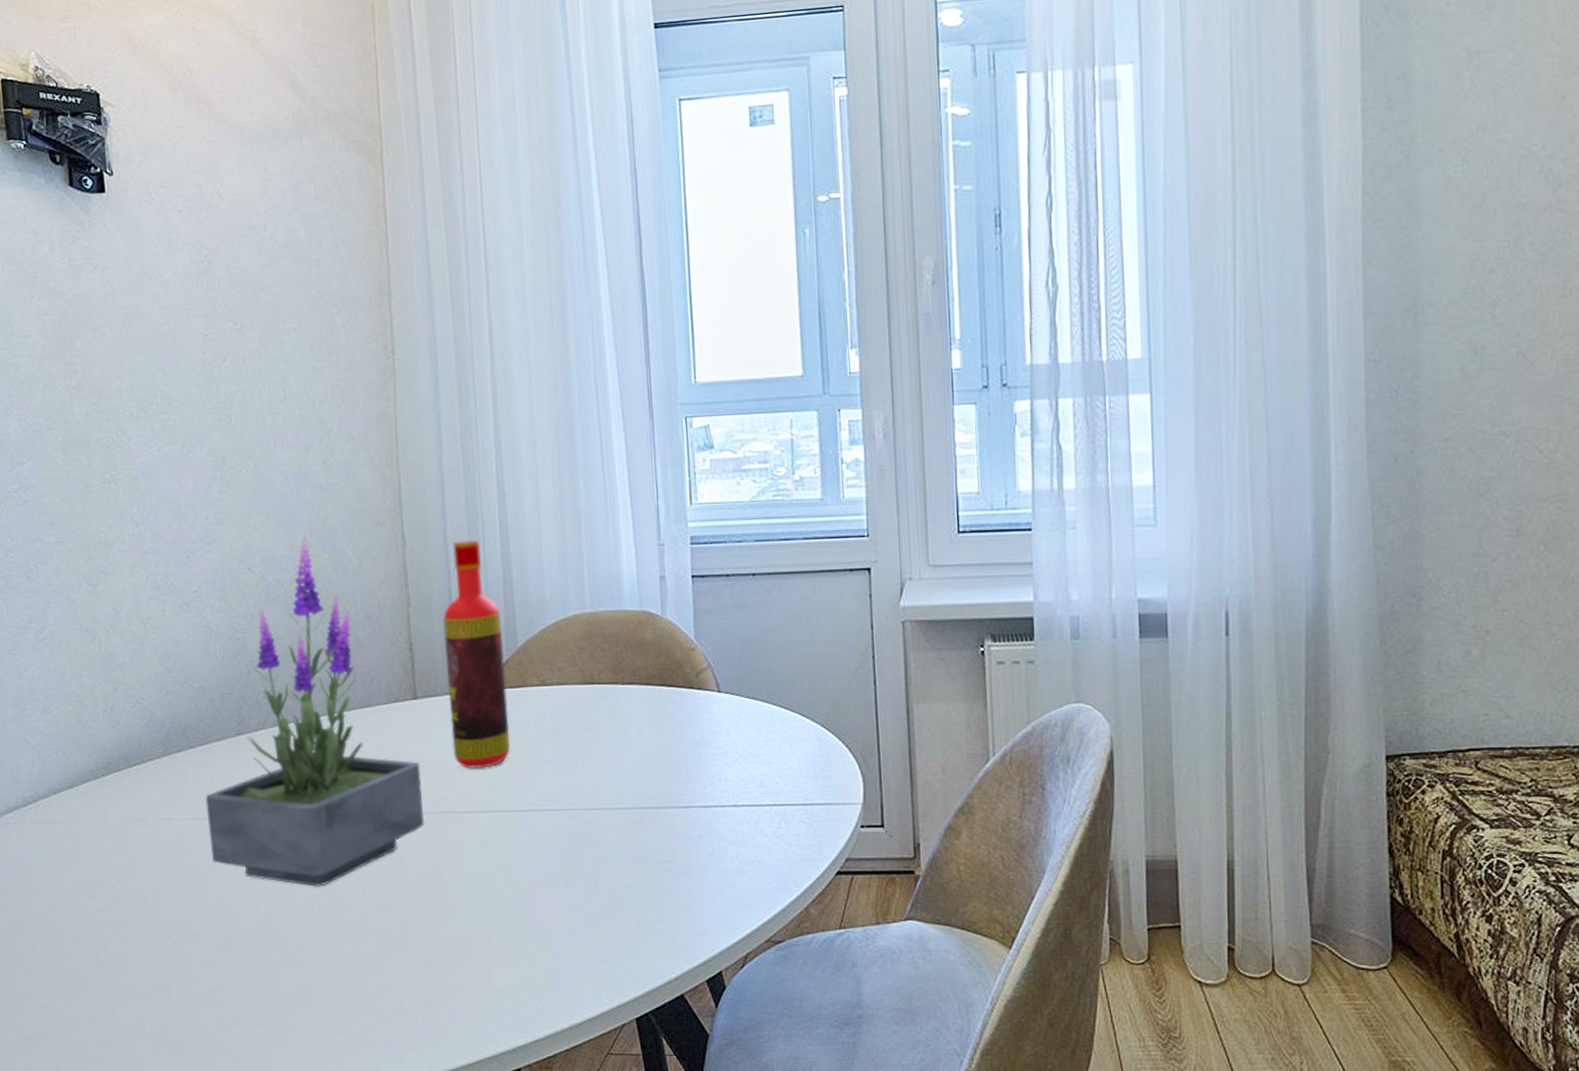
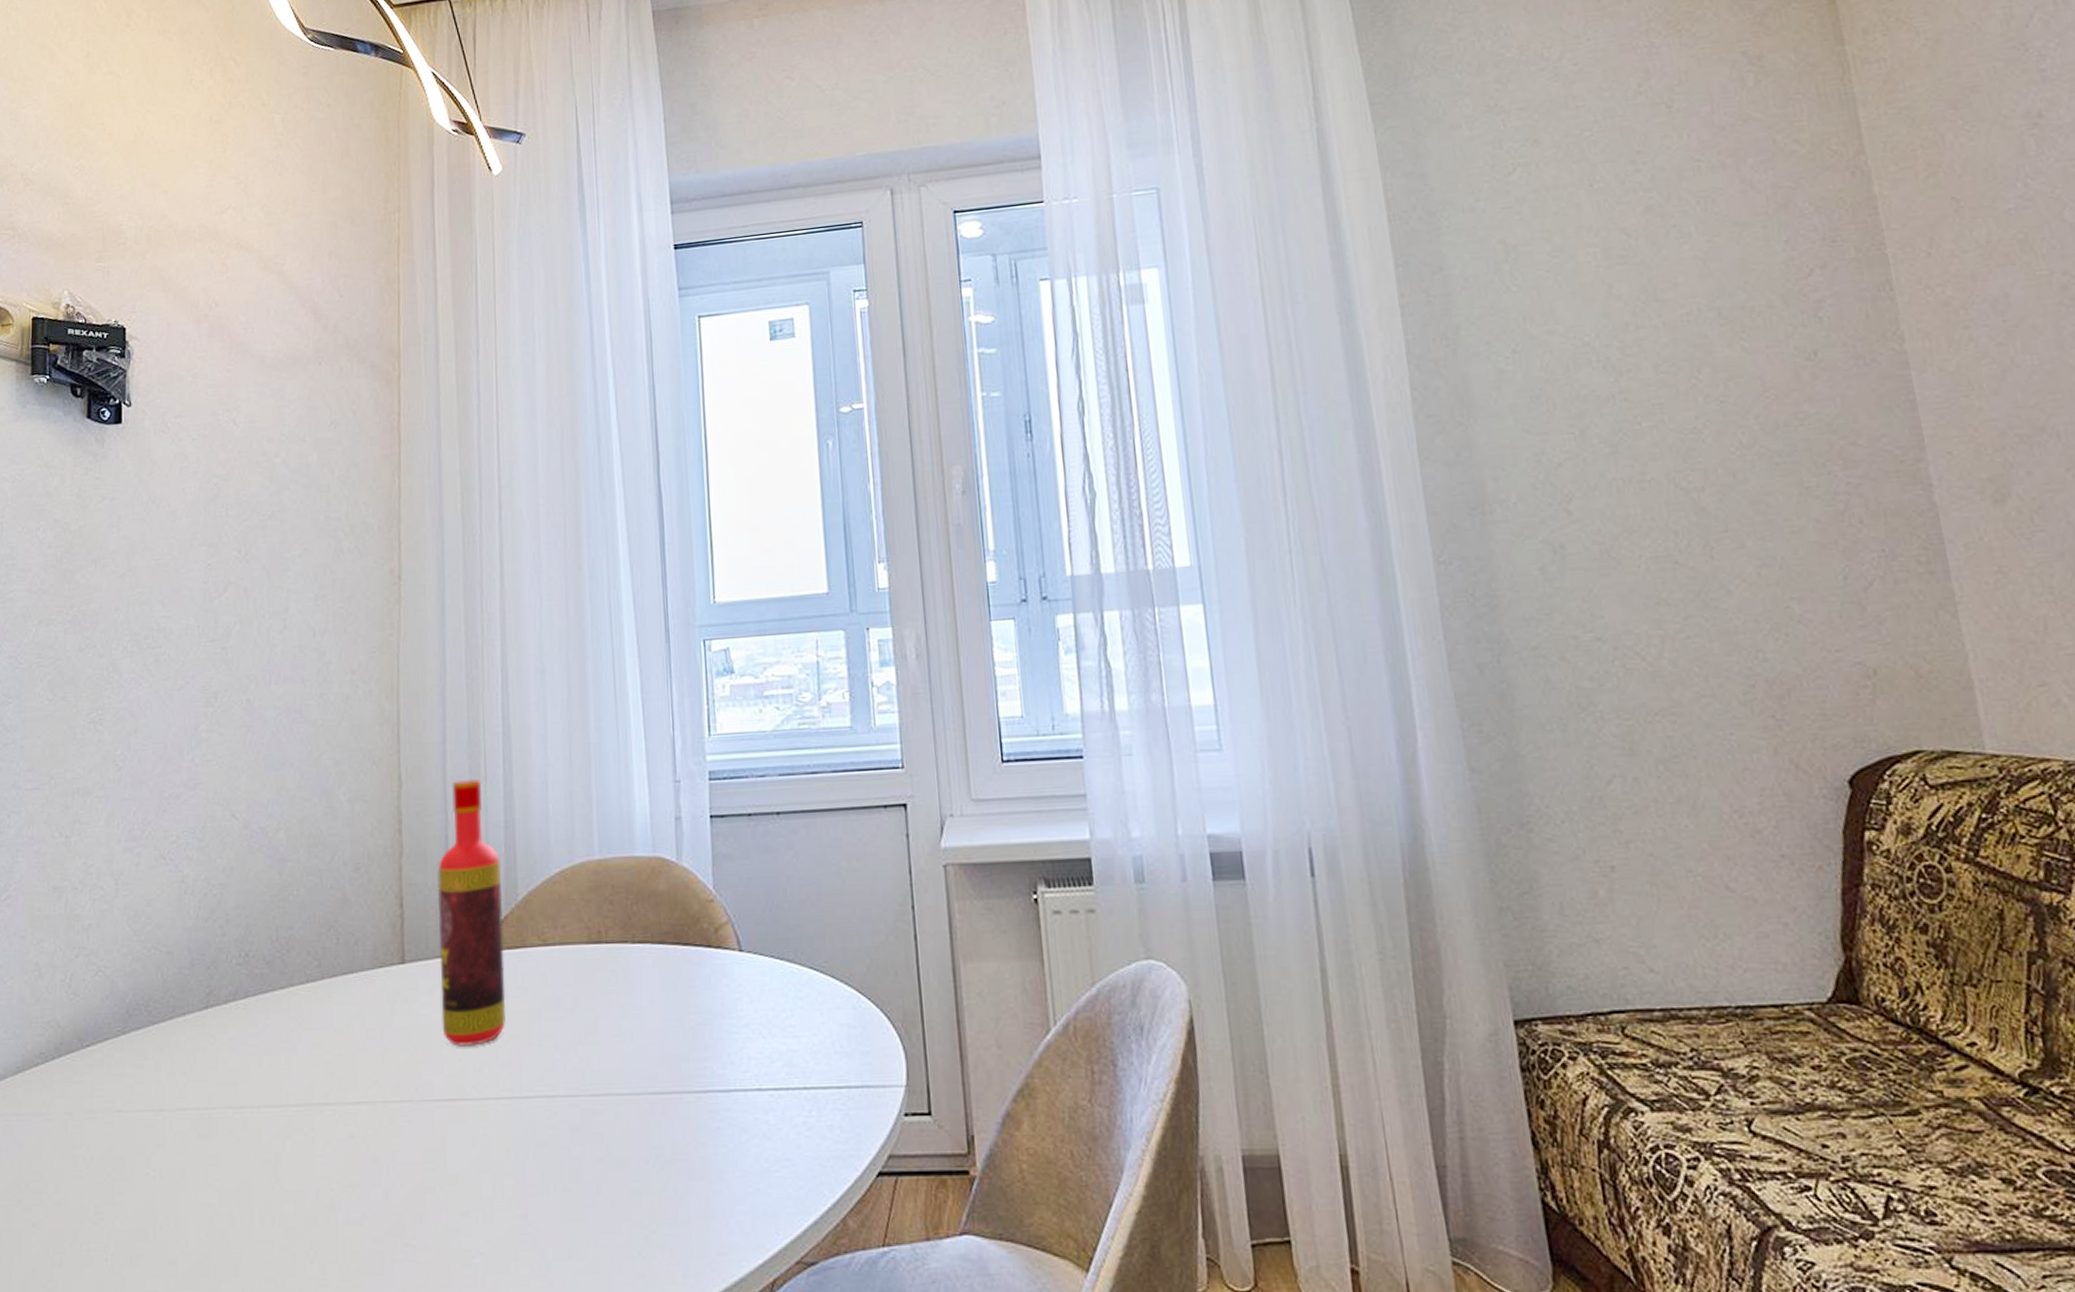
potted plant: present [205,537,425,887] -> none [163,778,406,1194]

